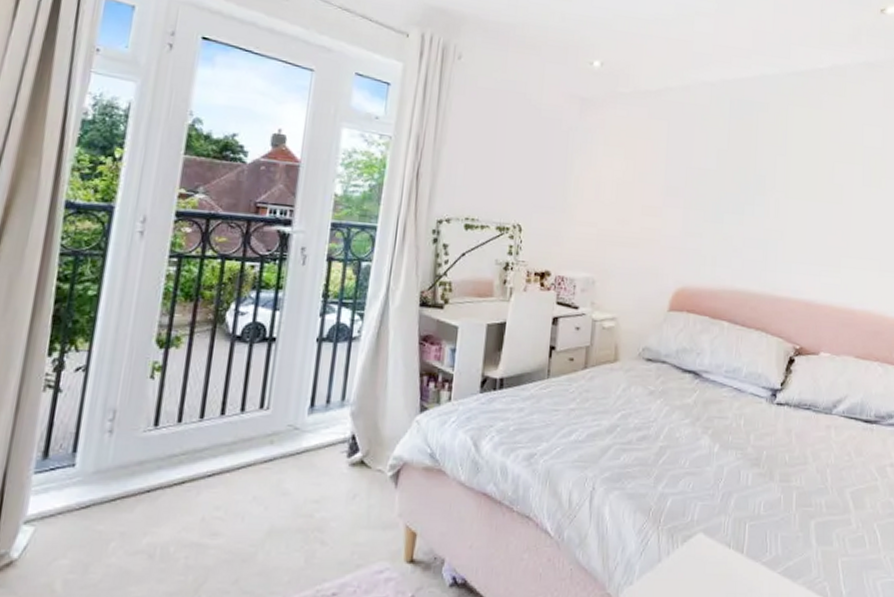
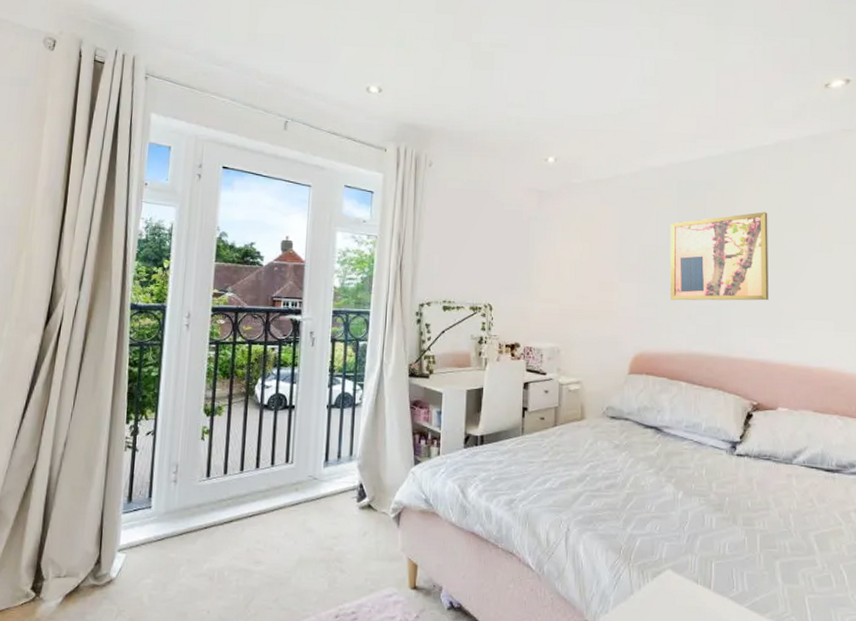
wall art: none [717,139,820,236] -> present [670,212,769,301]

